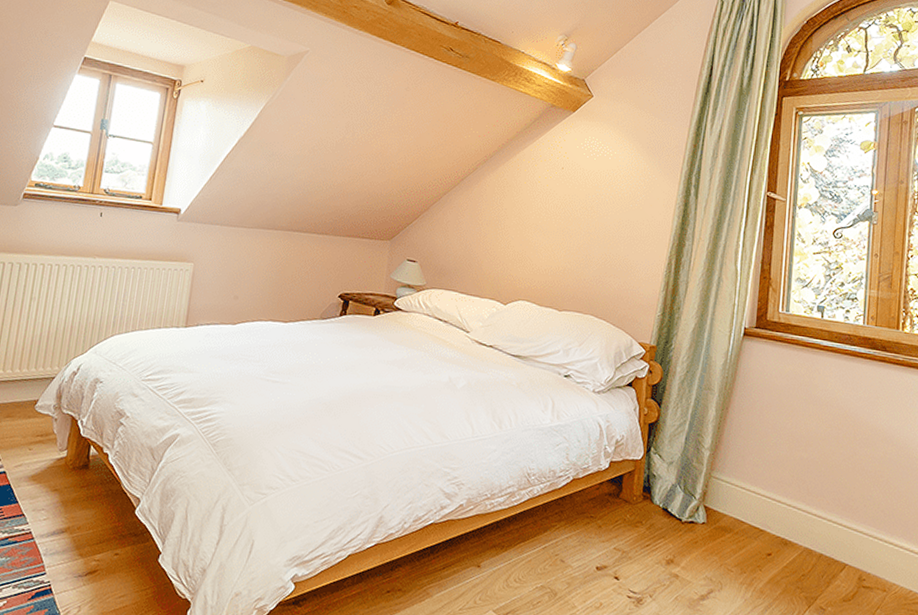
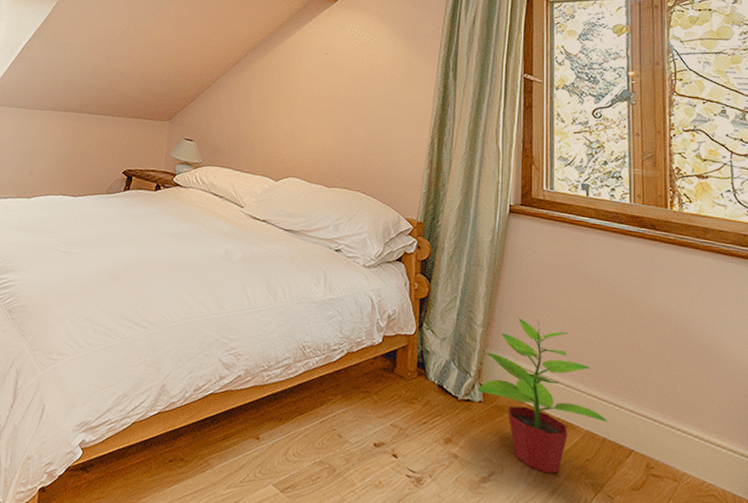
potted plant: none [702,441,825,589] -> present [478,318,607,474]

